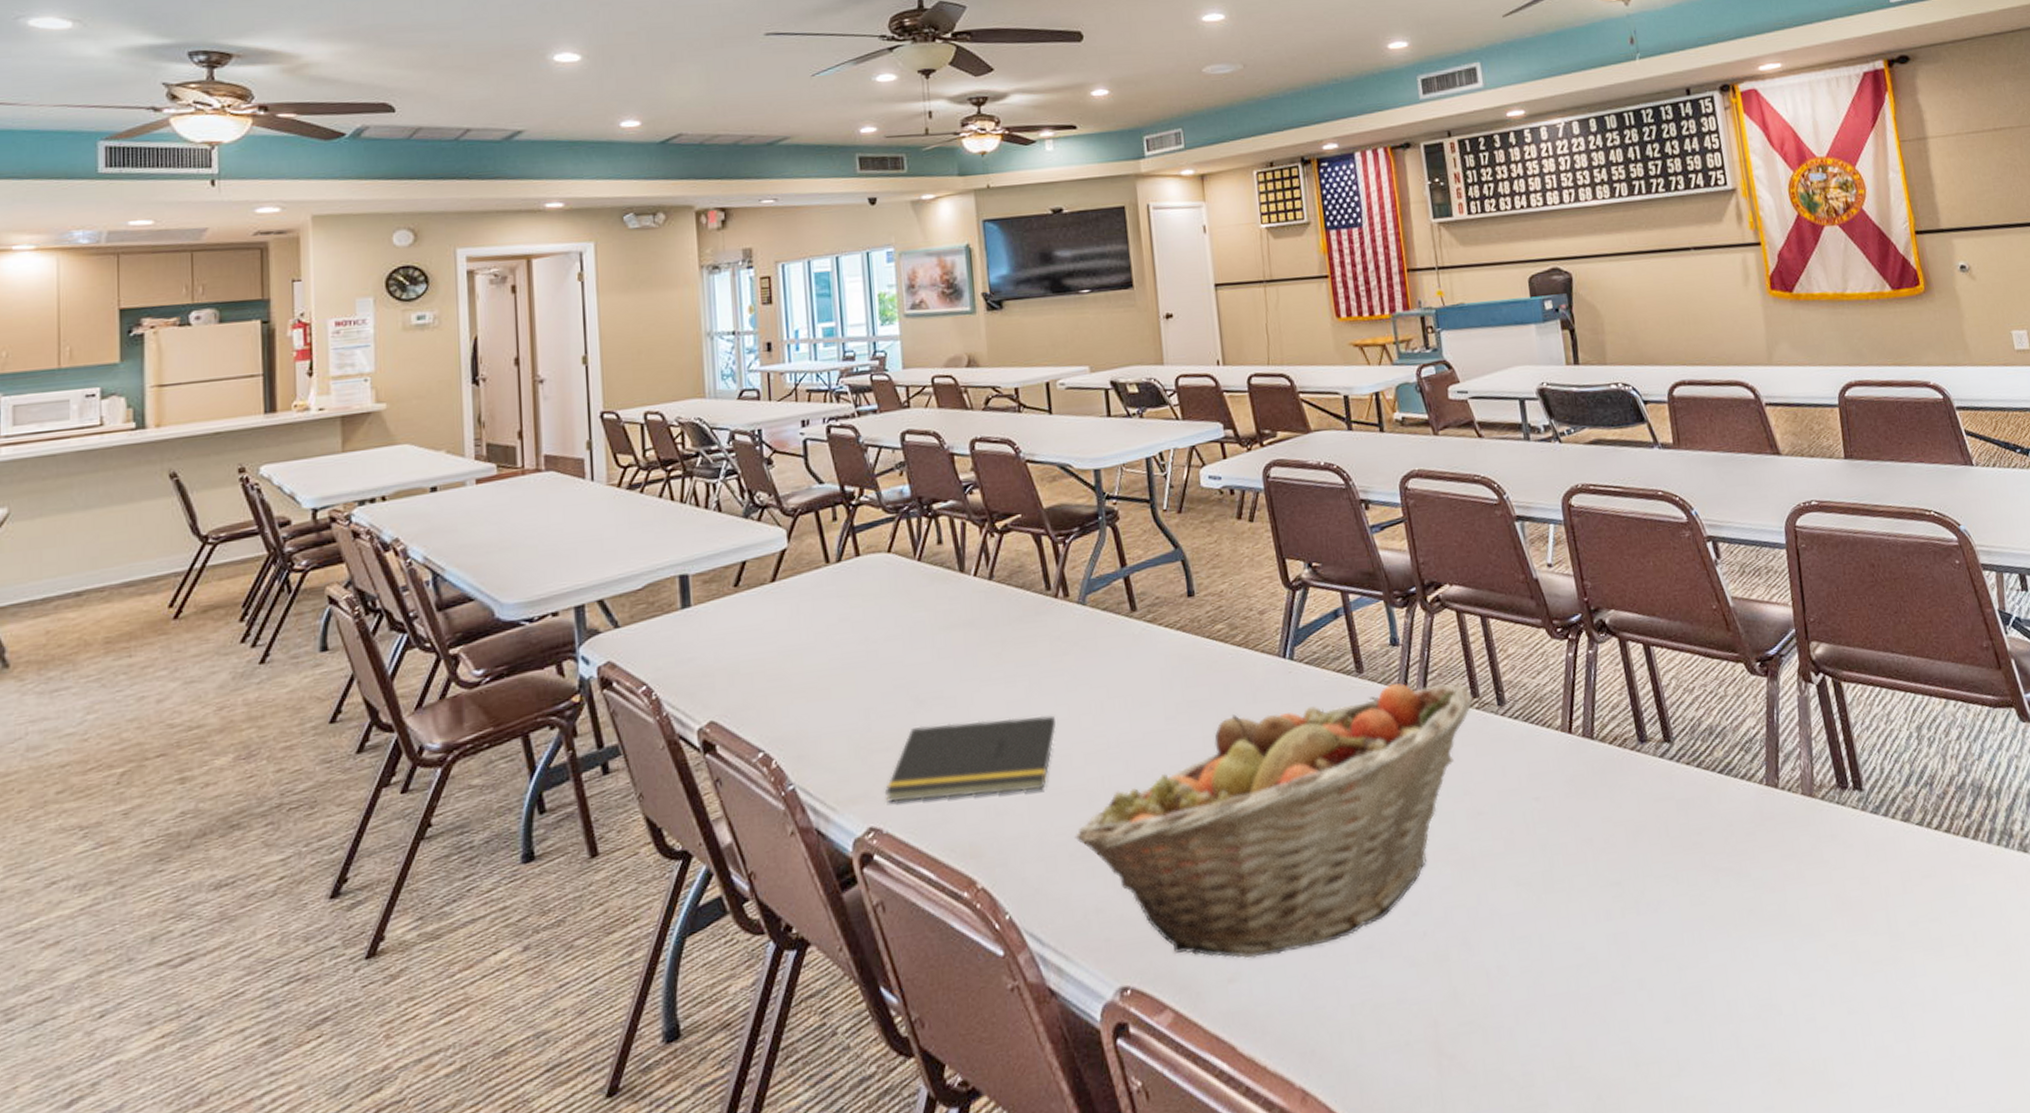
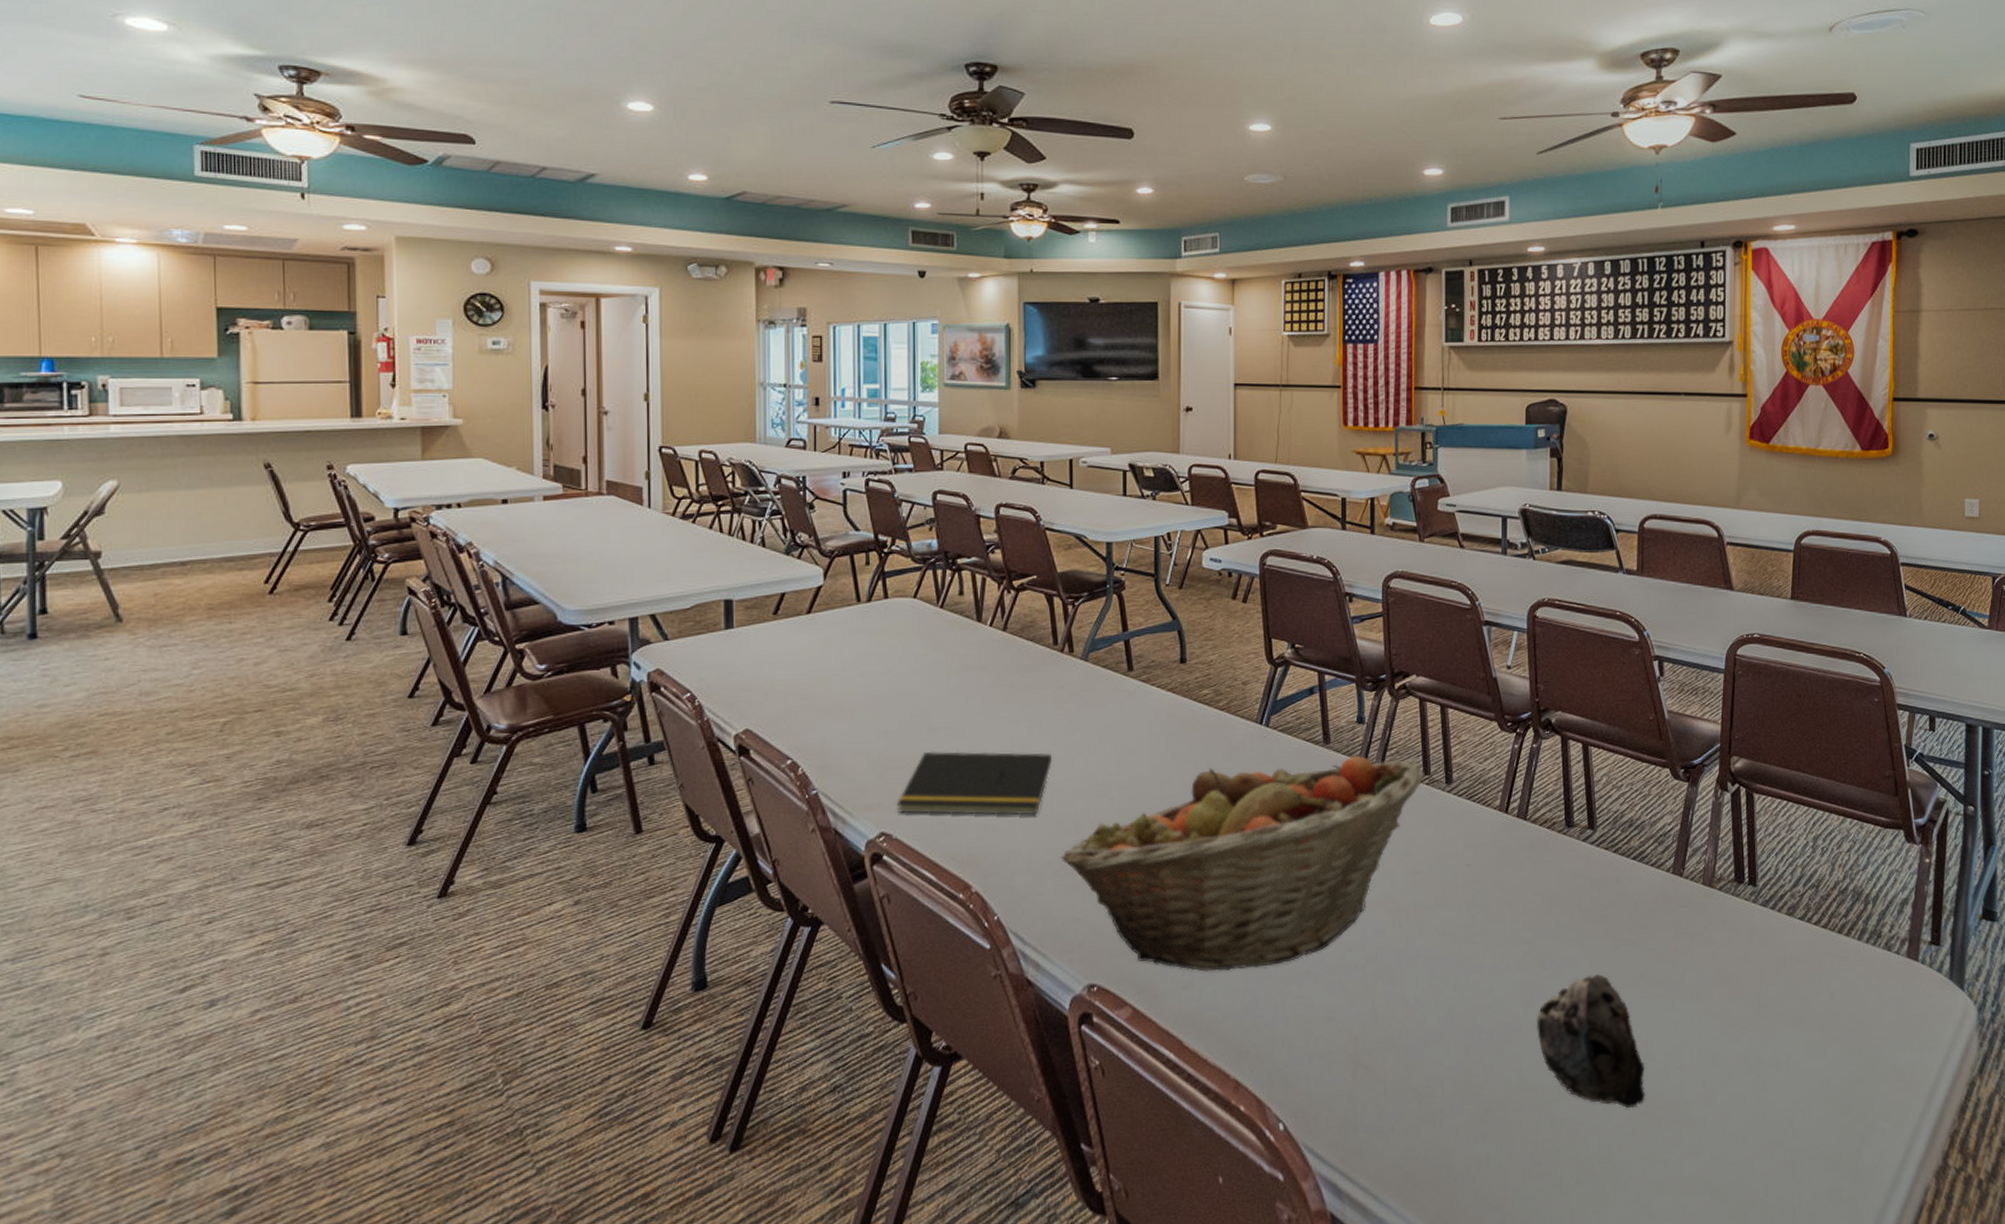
decorative skull: none [1638,914,1779,1078] -> present [1536,974,1646,1109]

